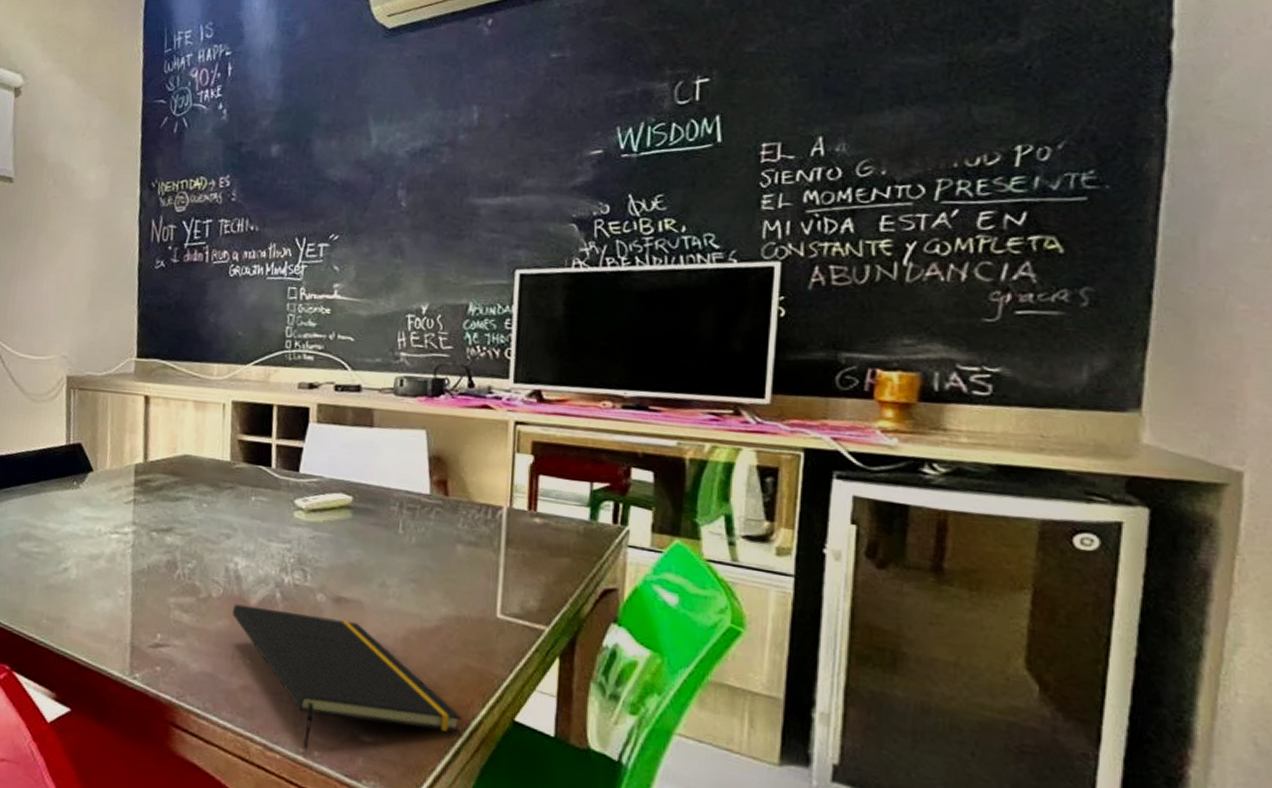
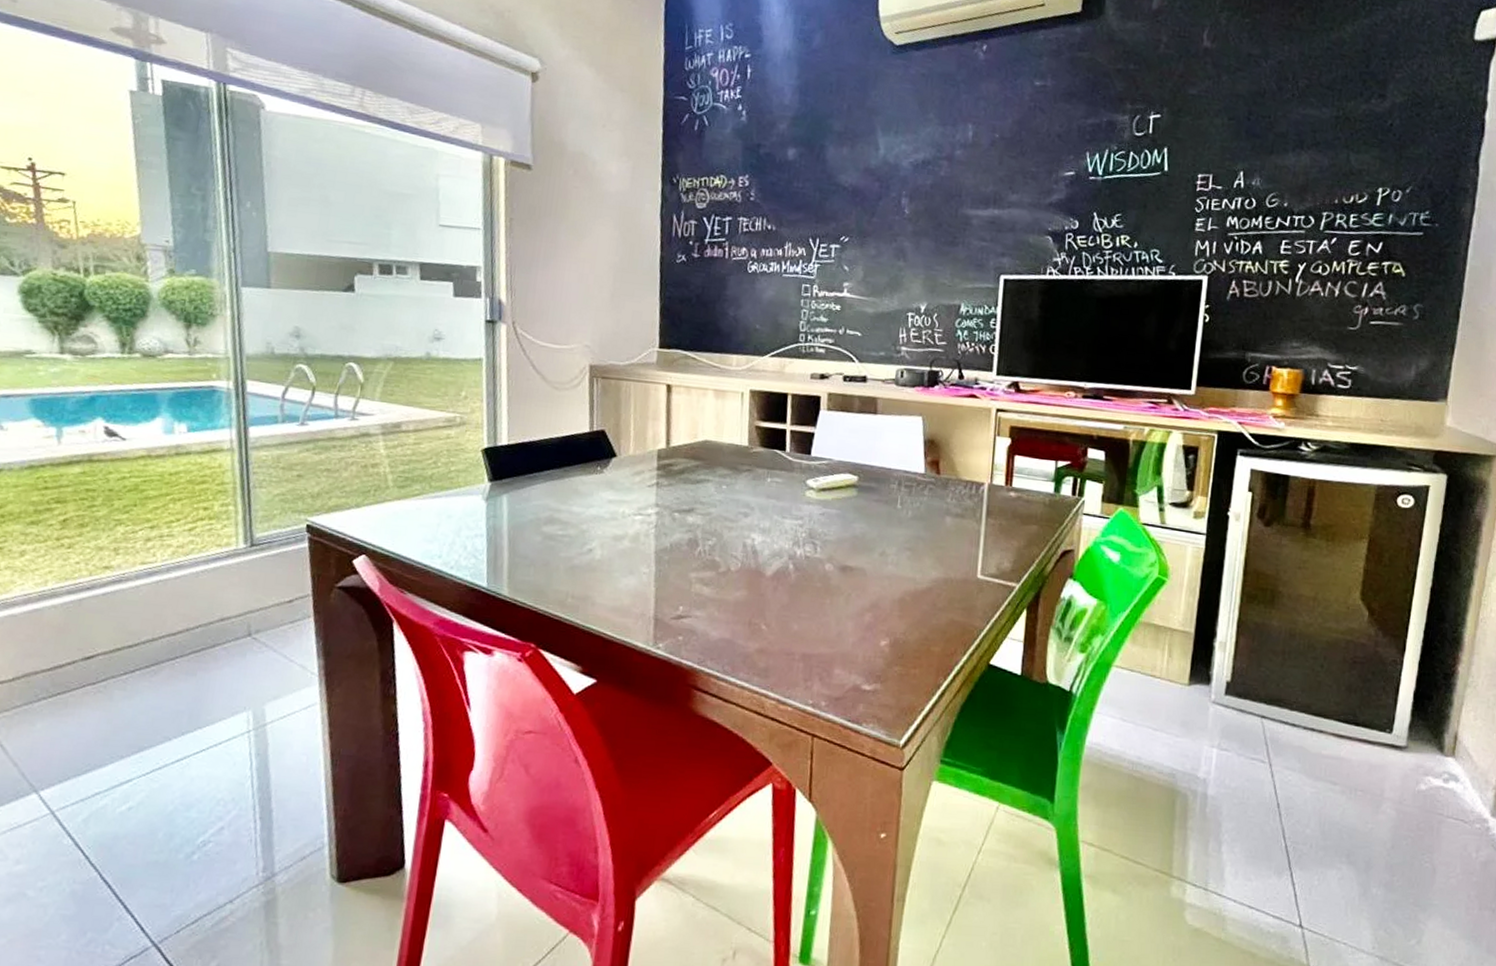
notepad: present [231,604,462,750] -> none [749,576,947,701]

